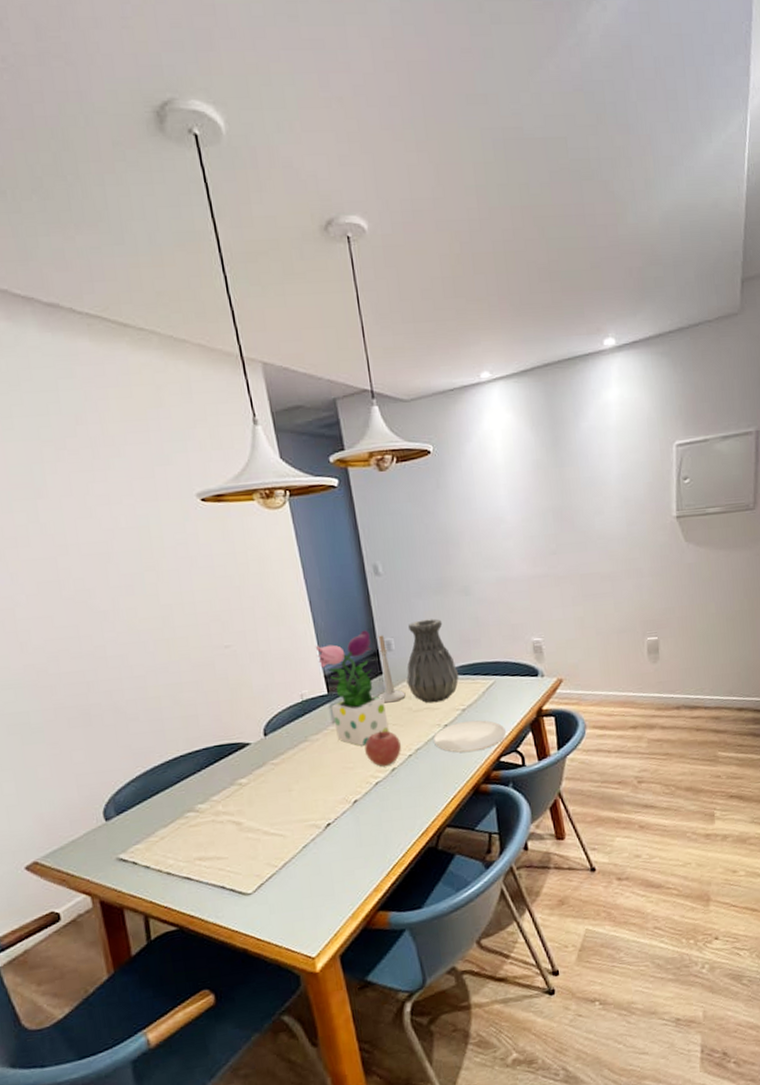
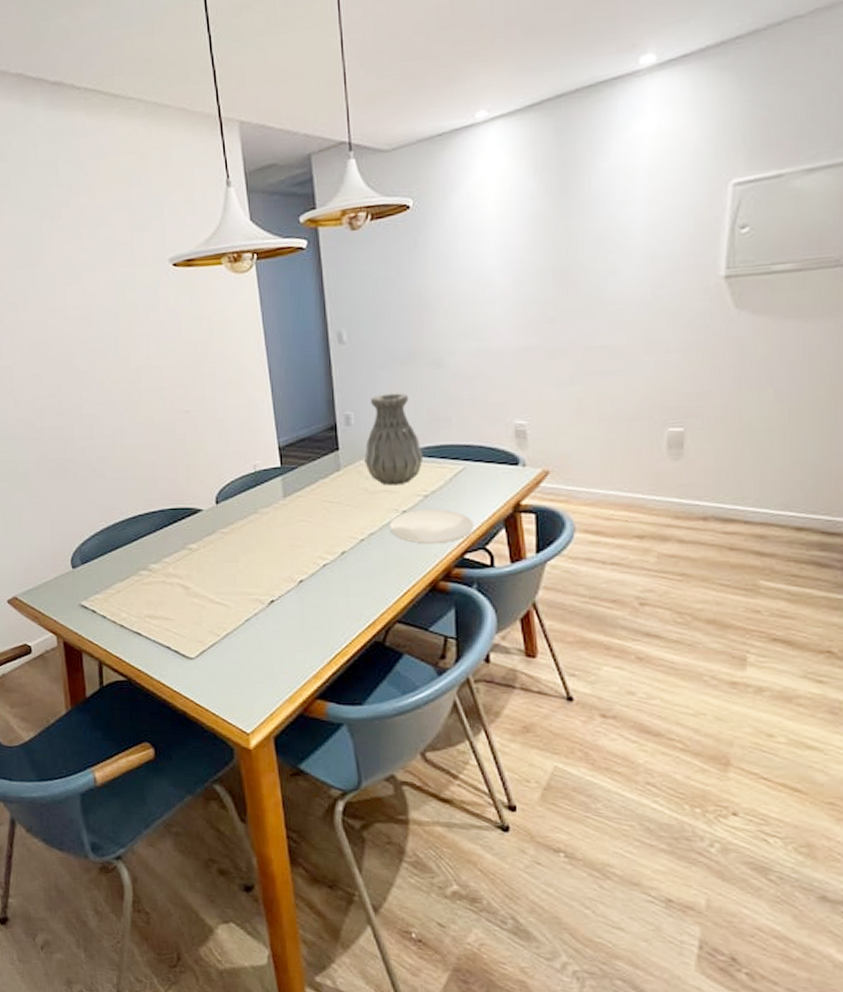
flower arrangement: present [315,630,389,746] -> none [271,402,342,524]
fruit: present [364,730,402,767] -> none [315,510,354,548]
candlestick: present [378,635,406,703] -> none [333,408,362,481]

